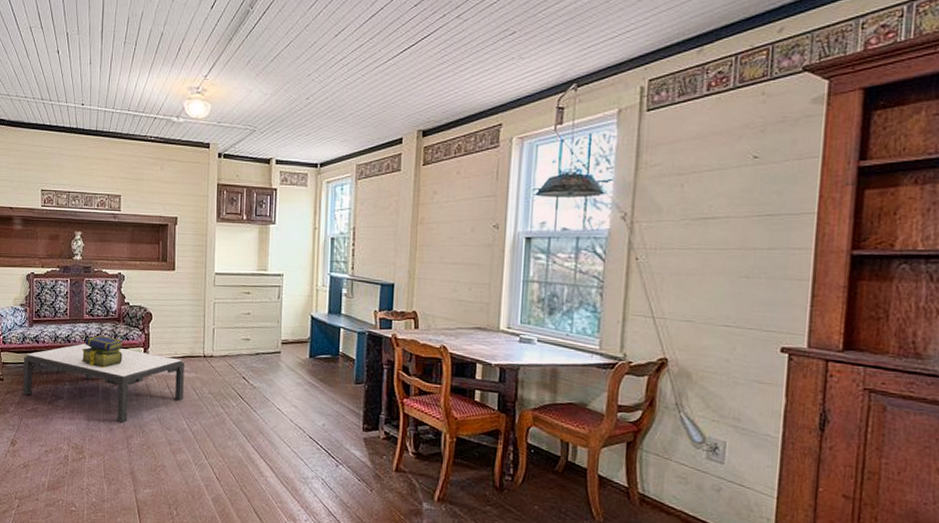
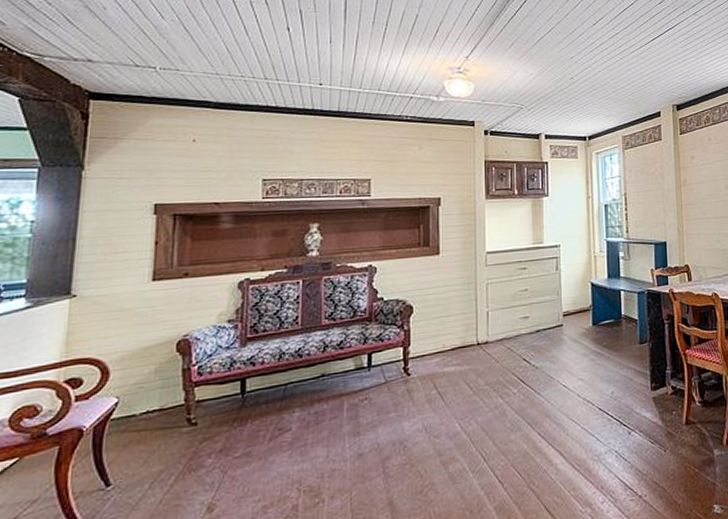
coffee table: present [22,343,184,424] -> none [228,352,455,445]
stack of books: present [81,335,124,369] -> none [318,340,377,382]

